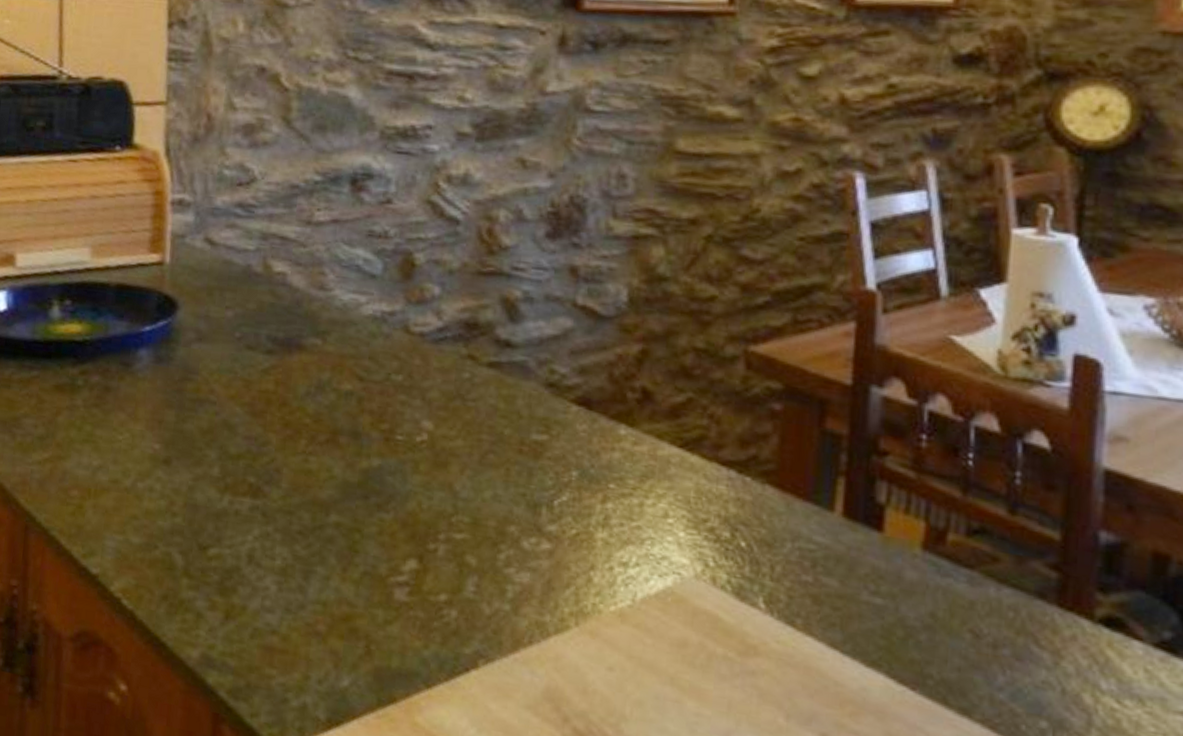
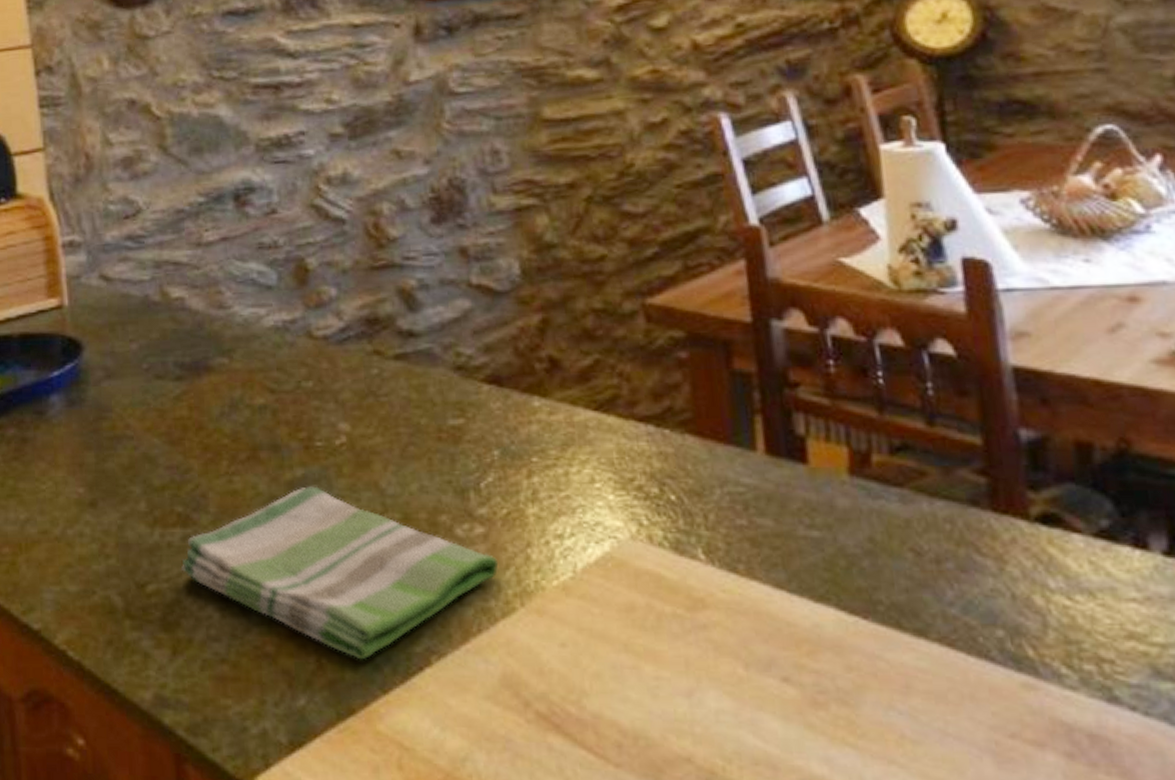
dish towel: none [246,477,560,653] -> present [182,486,499,660]

